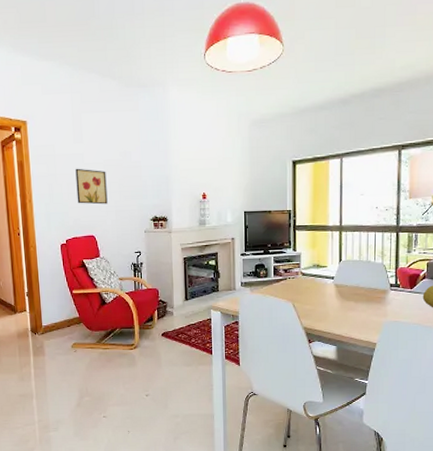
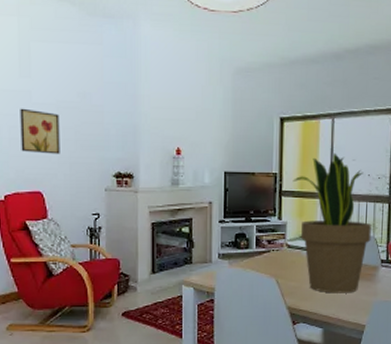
potted plant: none [305,189,380,315] -> present [292,152,372,294]

